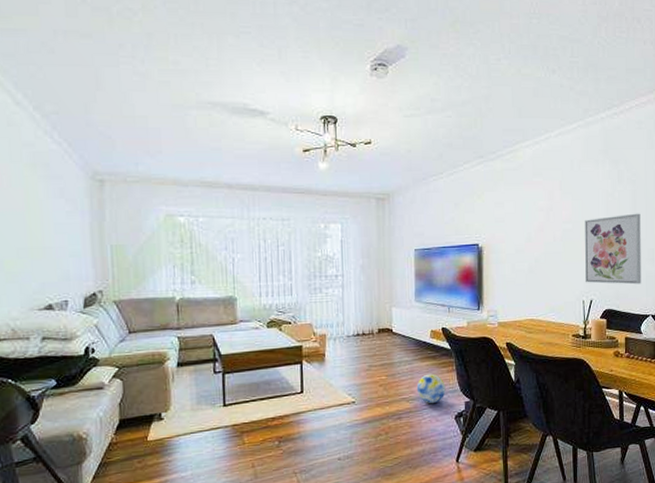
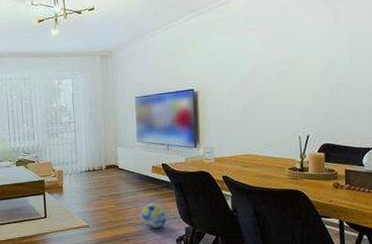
wall art: present [585,213,641,285] -> none [299,50,362,120]

